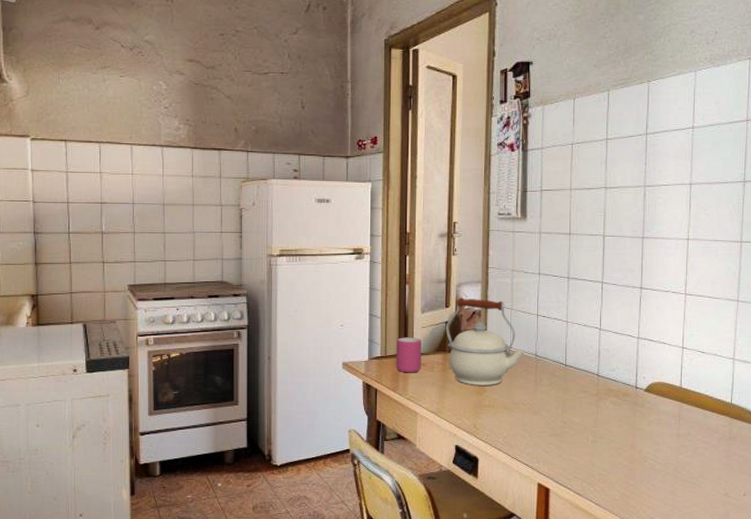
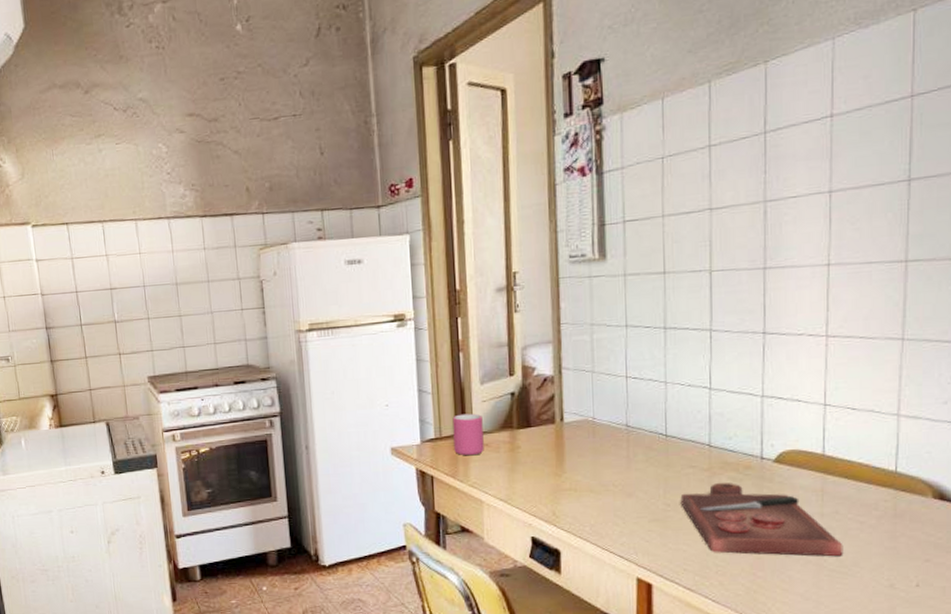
kettle: present [446,298,524,386] -> none [512,362,612,467]
cutting board: none [574,405,693,470] -> present [680,482,843,557]

